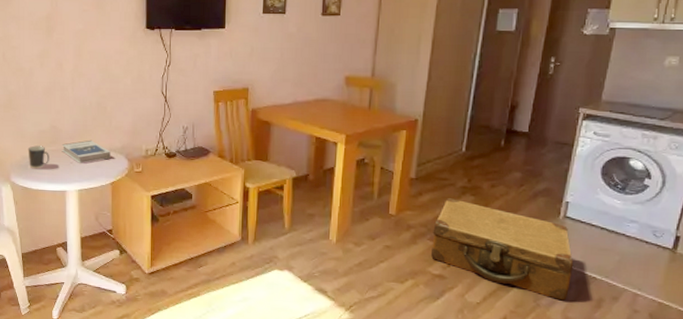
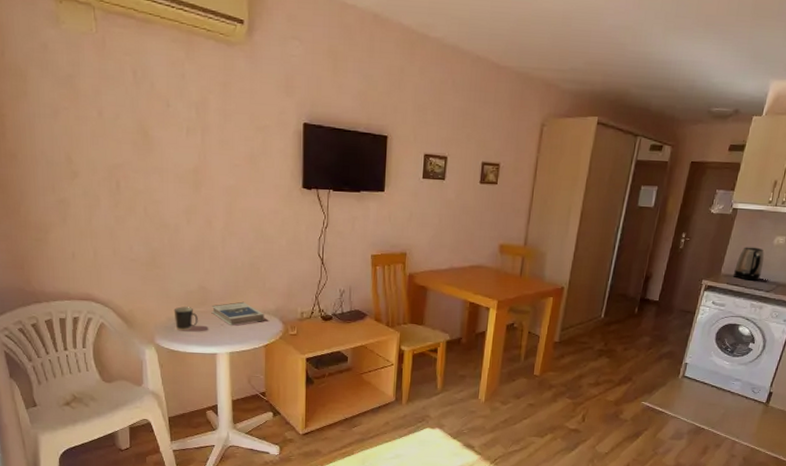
suitcase: present [431,198,574,301] -> none [569,360,688,449]
kettle: none [616,70,655,108] -> present [732,247,765,281]

